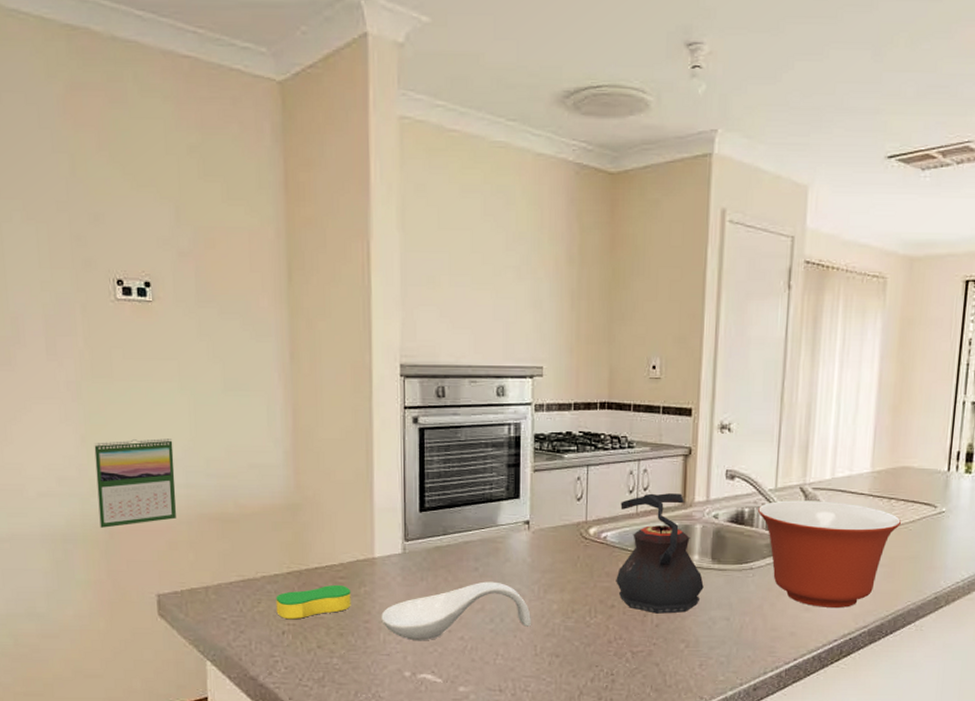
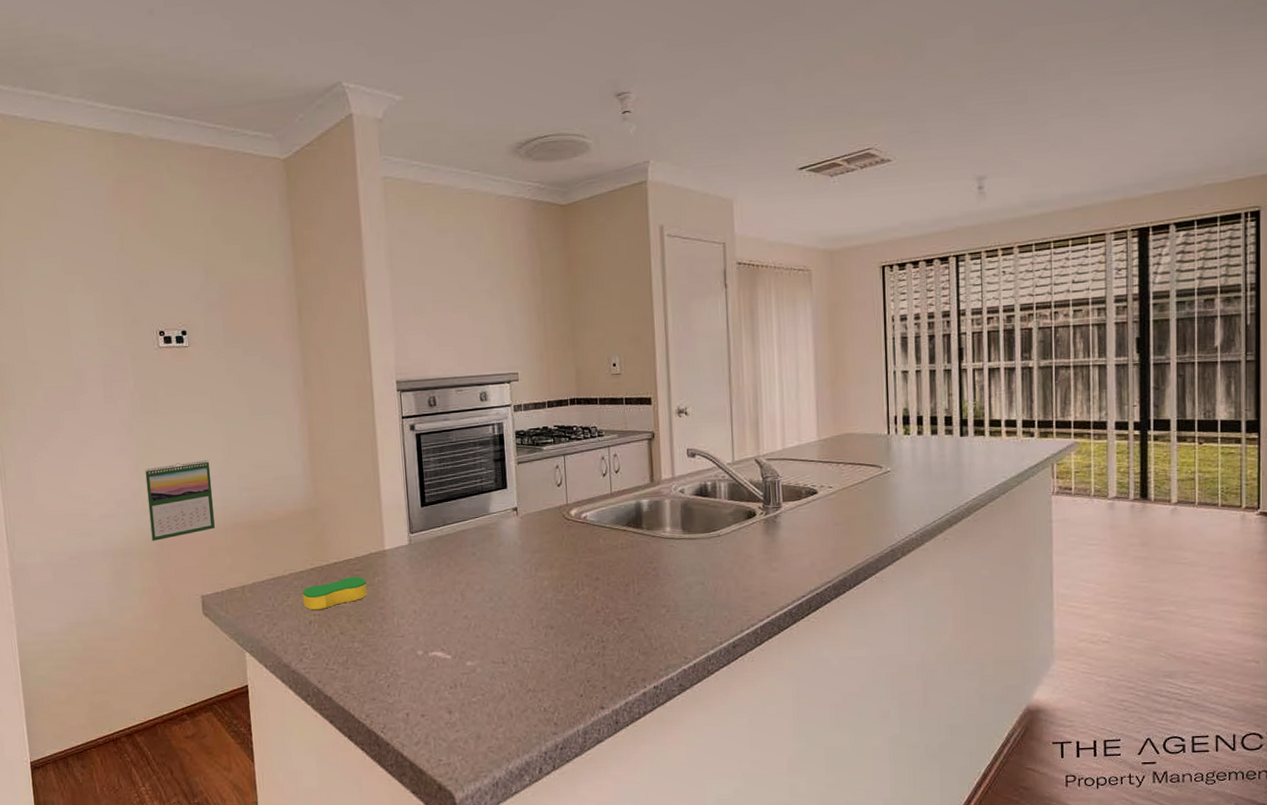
spoon rest: present [381,581,531,641] -> none [394,564,526,622]
teapot: present [616,493,704,614] -> none [596,473,678,583]
mixing bowl: present [757,500,902,609] -> none [718,469,852,567]

